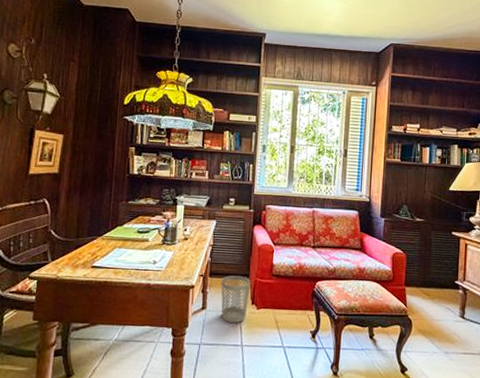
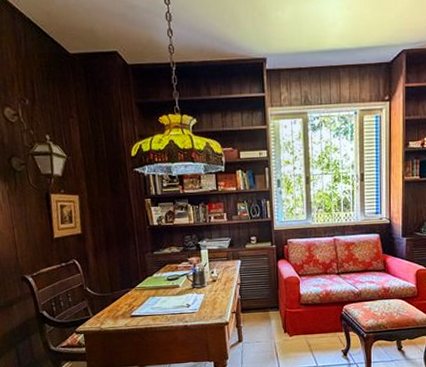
wastebasket: present [221,275,251,324] -> none [253,308,282,352]

